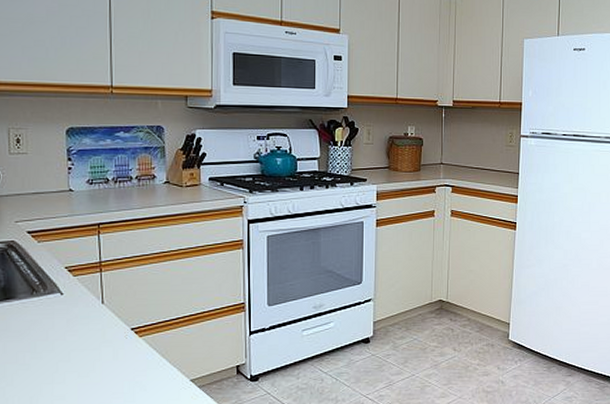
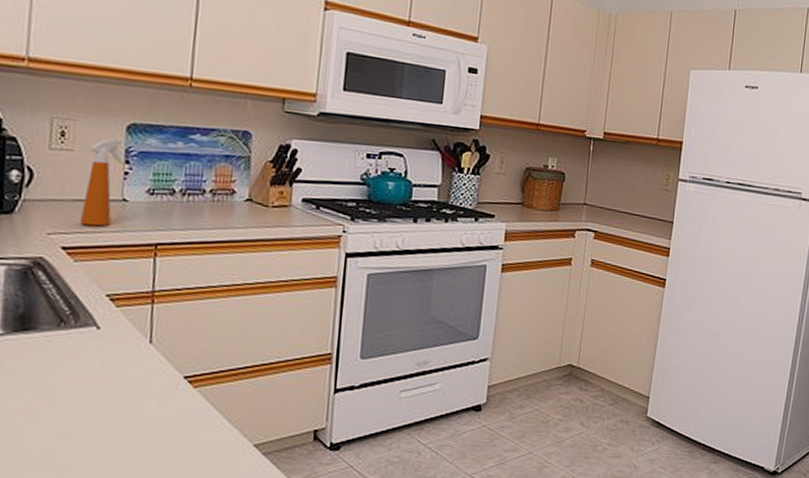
spray bottle: none [39,141,67,213] -> present [80,138,124,227]

